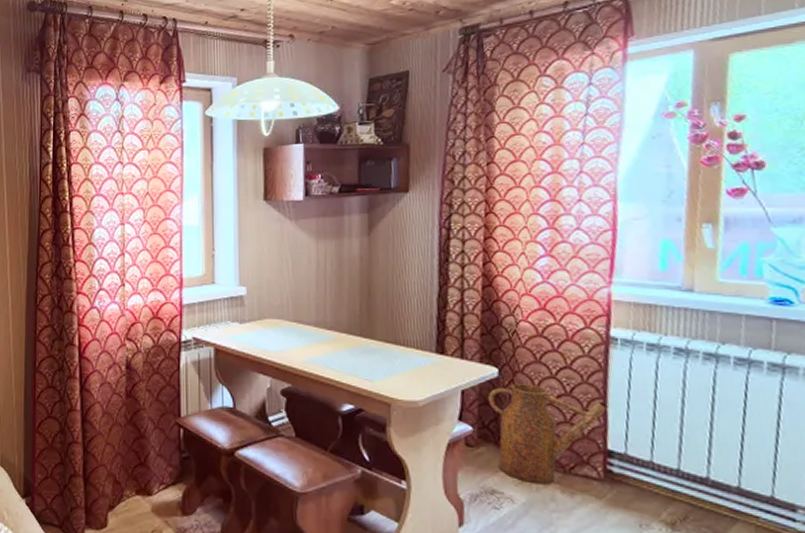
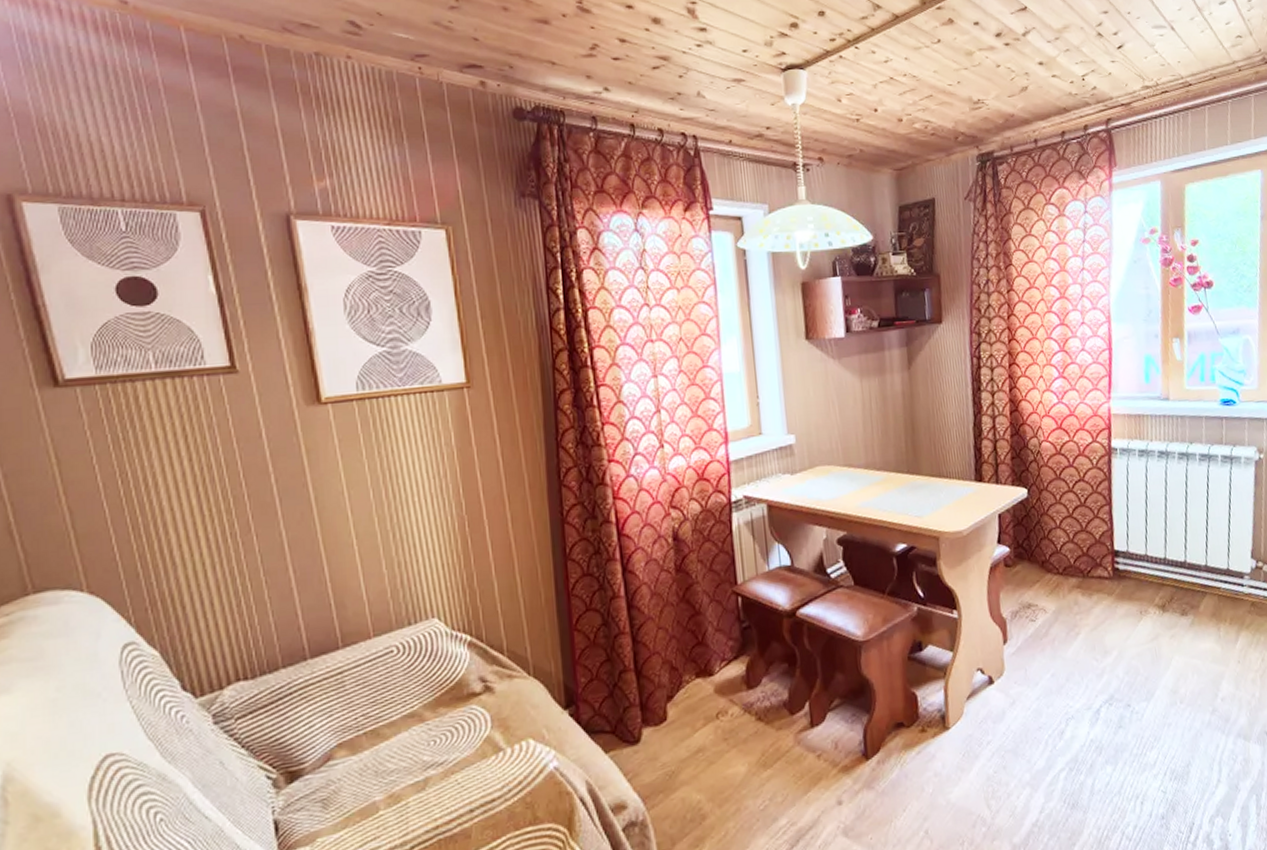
watering can: present [487,384,608,485] -> none [1020,500,1113,592]

